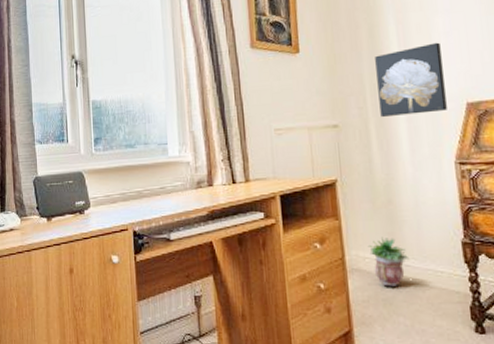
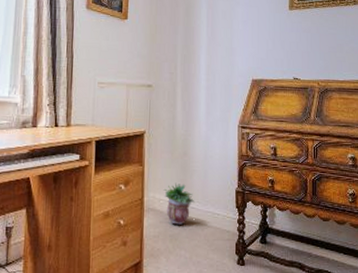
wall art: present [375,42,447,117] -> none [187,28,238,84]

